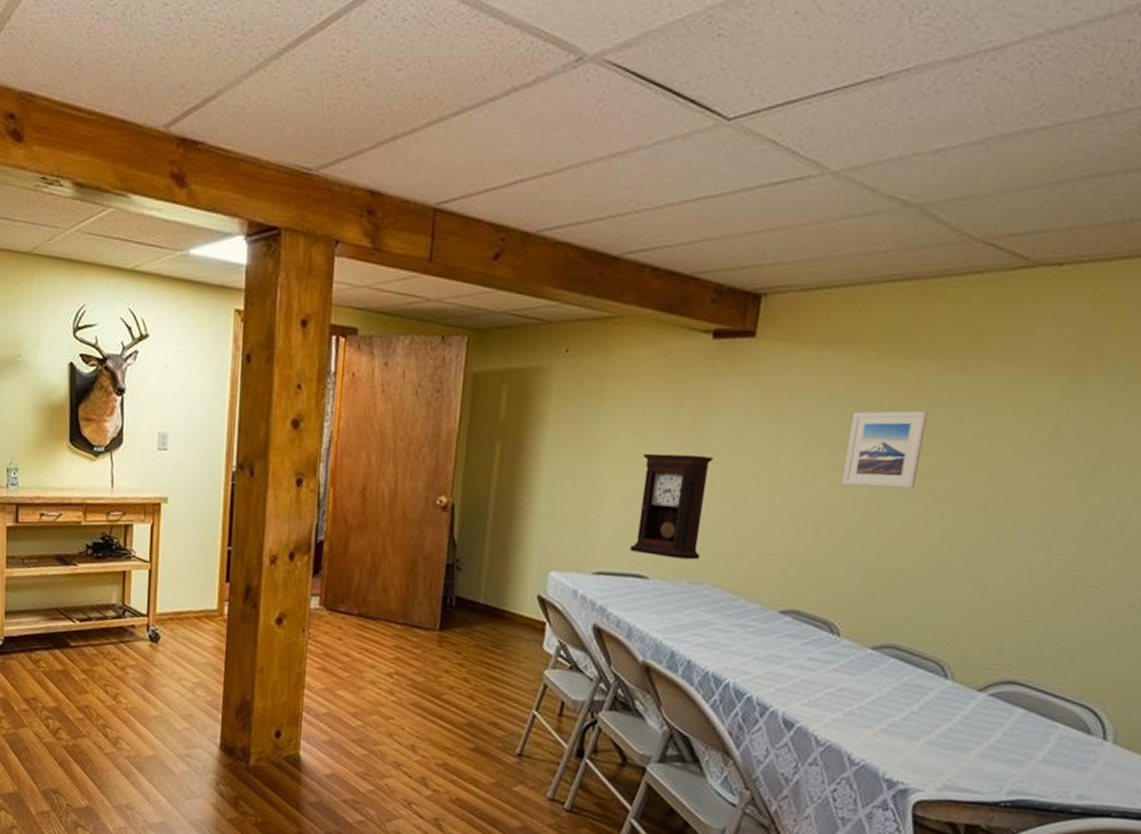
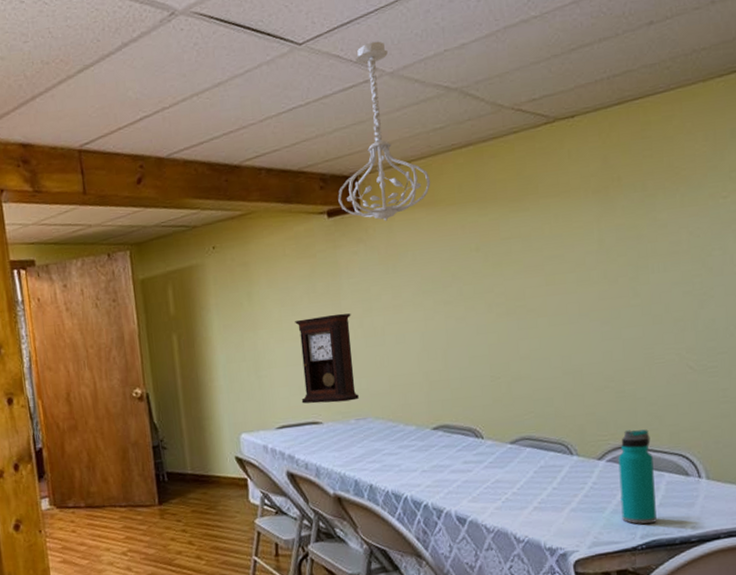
ceiling light fixture: none [730,129,854,355] -> present [338,41,431,221]
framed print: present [842,410,928,489] -> none [450,245,511,316]
water bottle: none [989,663,1054,779] -> present [618,429,657,524]

